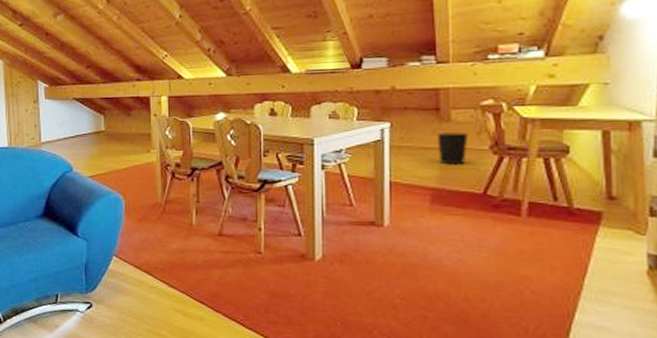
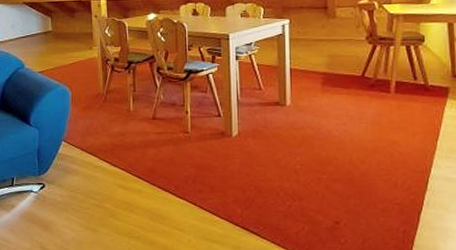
wastebasket: present [437,132,469,165] -> none [326,26,350,53]

